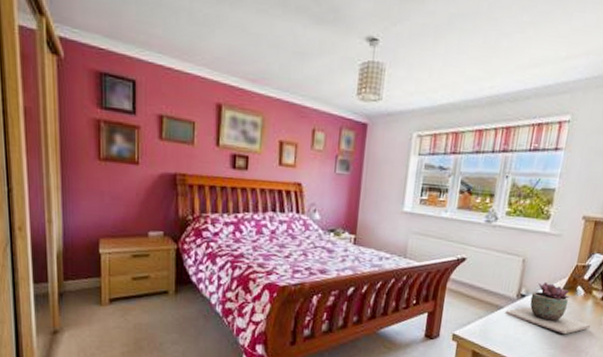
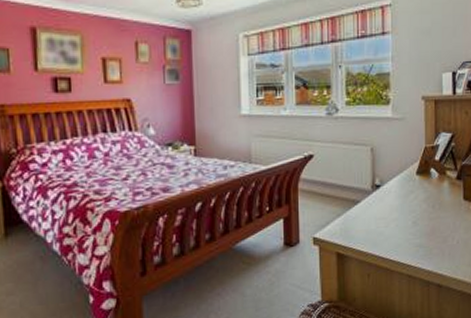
succulent plant: present [505,281,591,335] -> none [363,168,452,221]

